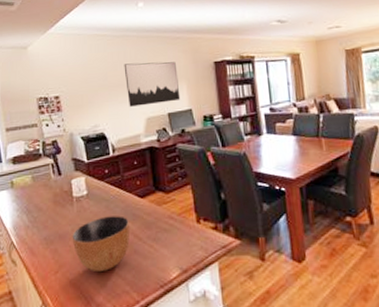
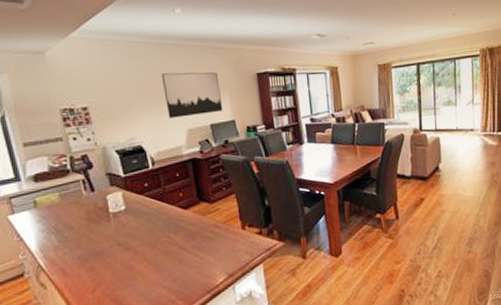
bowl: present [72,216,130,271] -> none [110,228,174,286]

